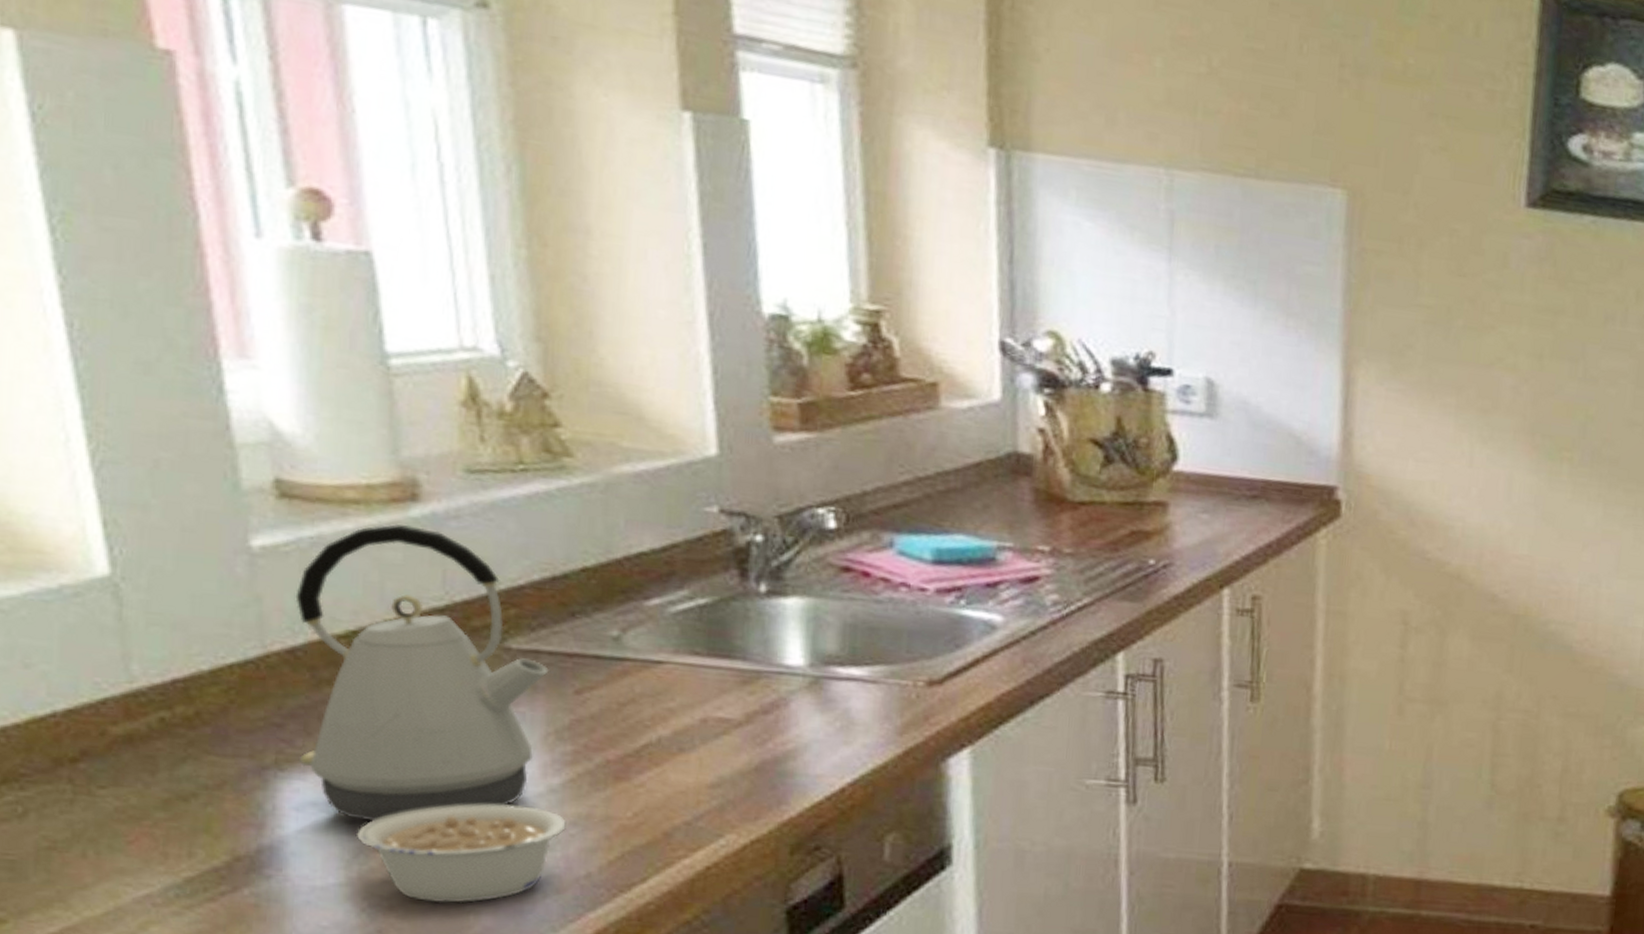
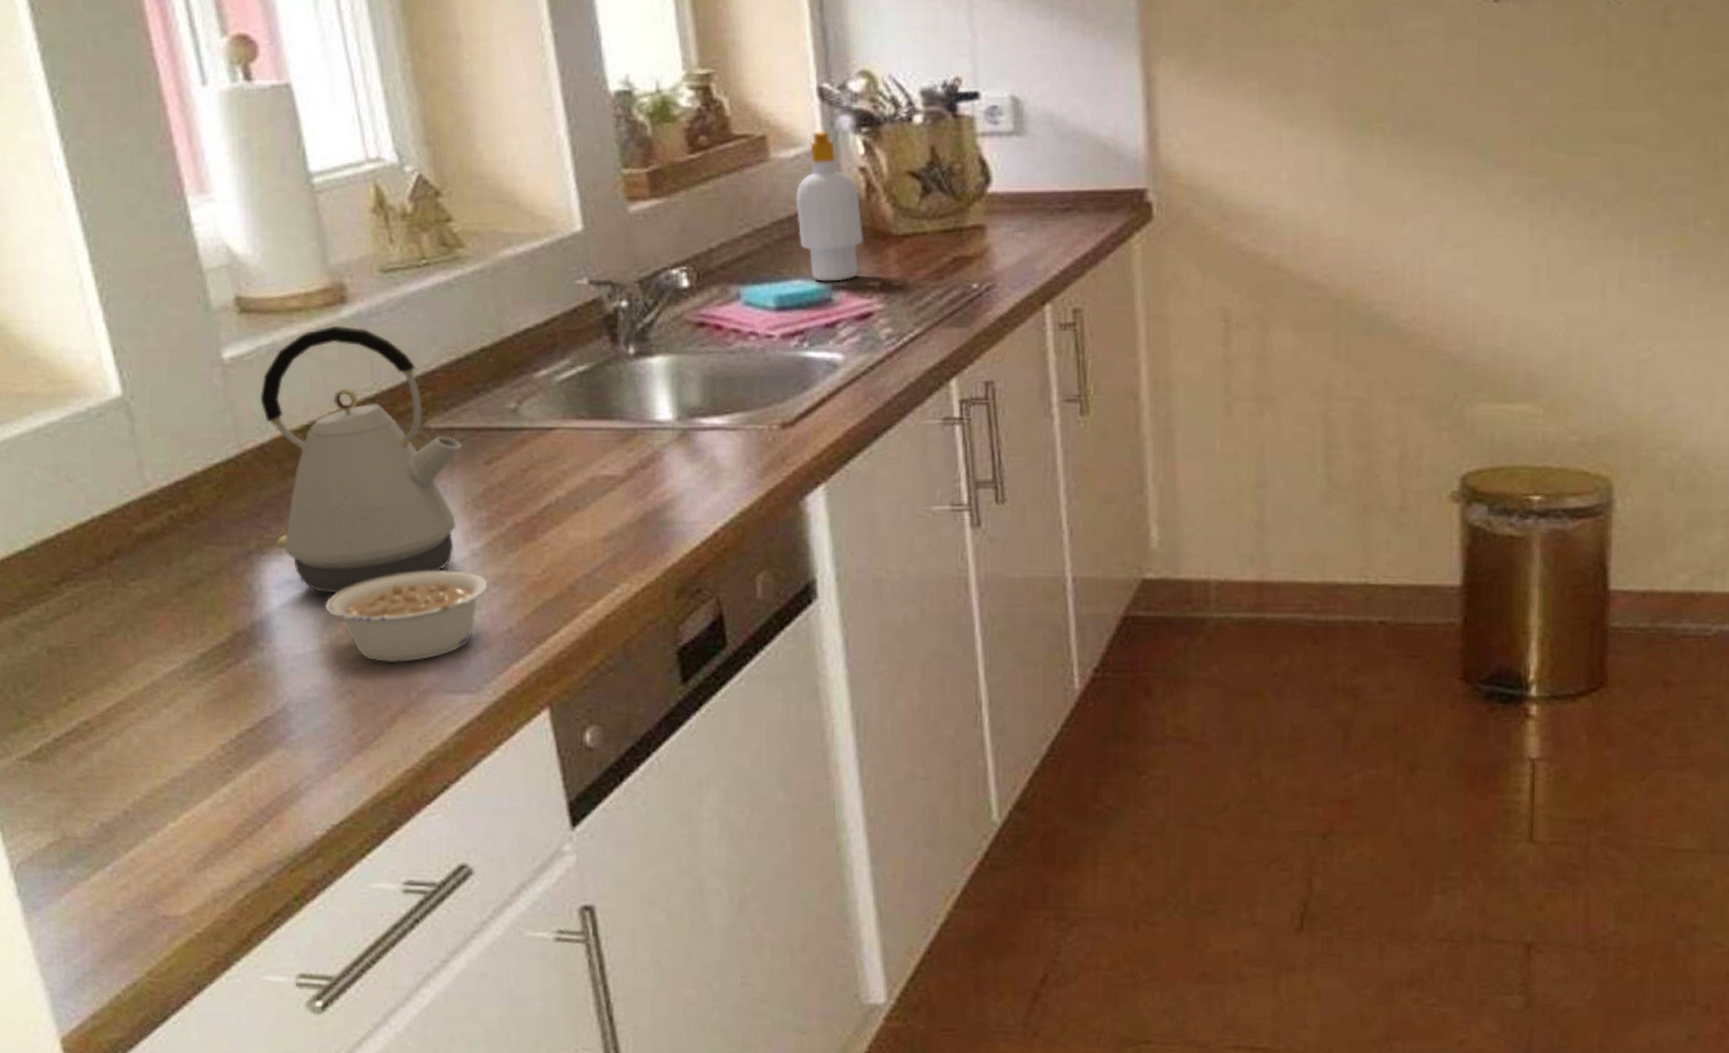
soap bottle: none [964,386,1037,542] -> present [796,132,863,282]

